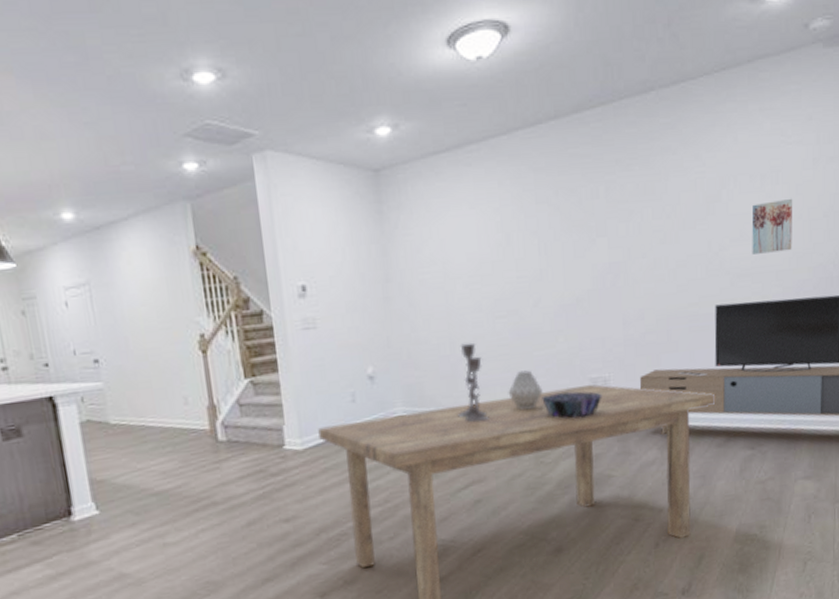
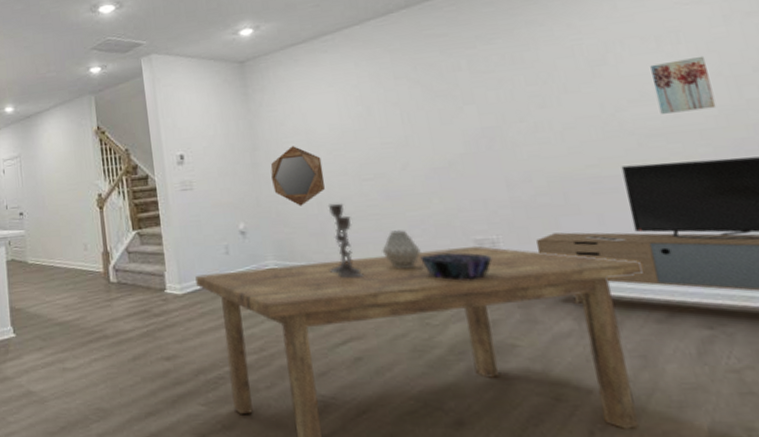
home mirror: none [403,278,459,347] -> present [270,146,325,206]

